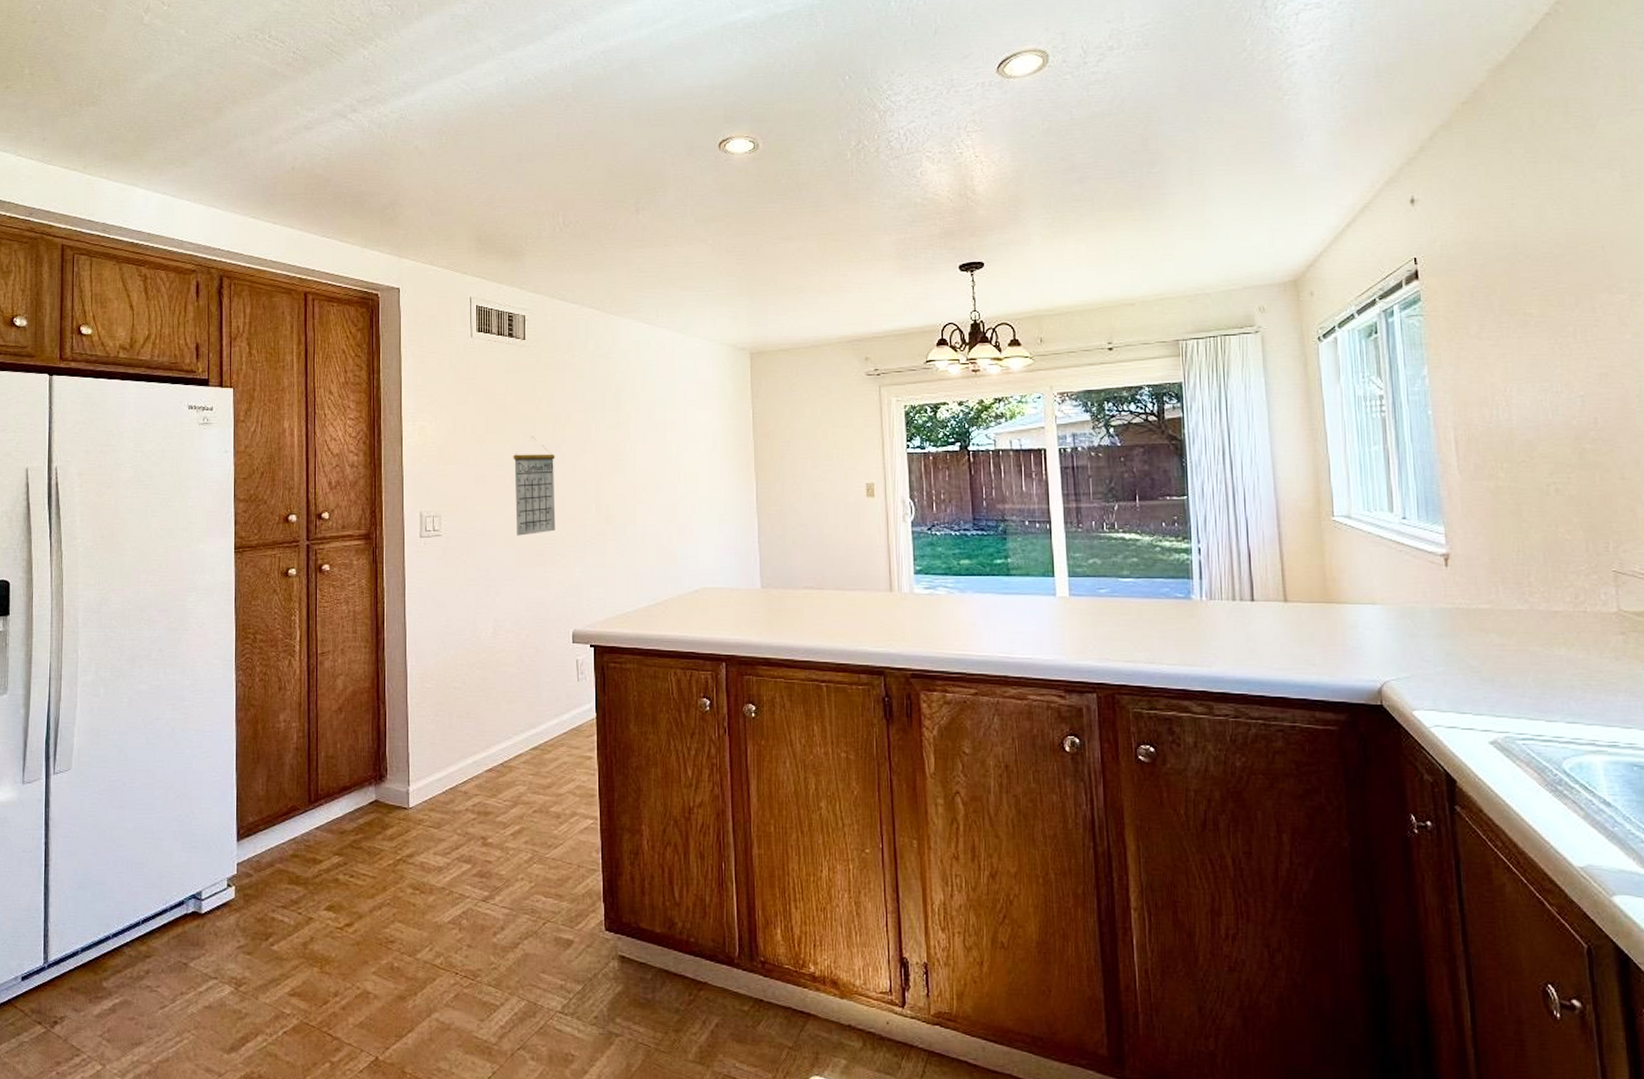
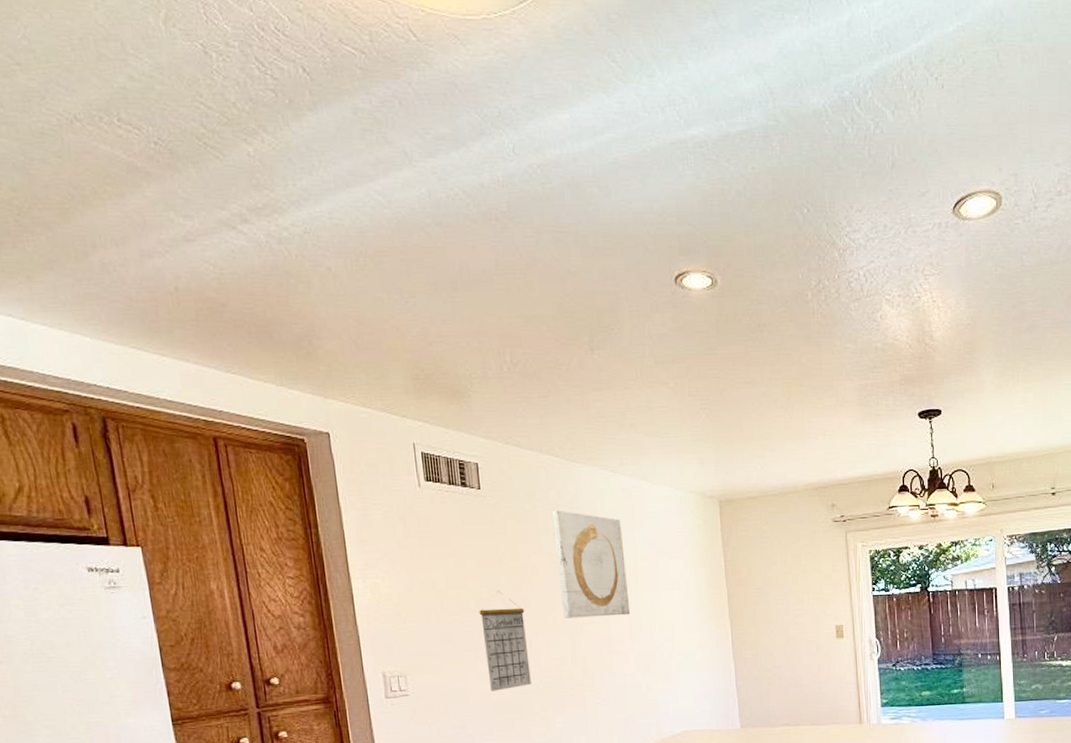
wall art: none [589,360,656,466] -> present [552,510,631,618]

